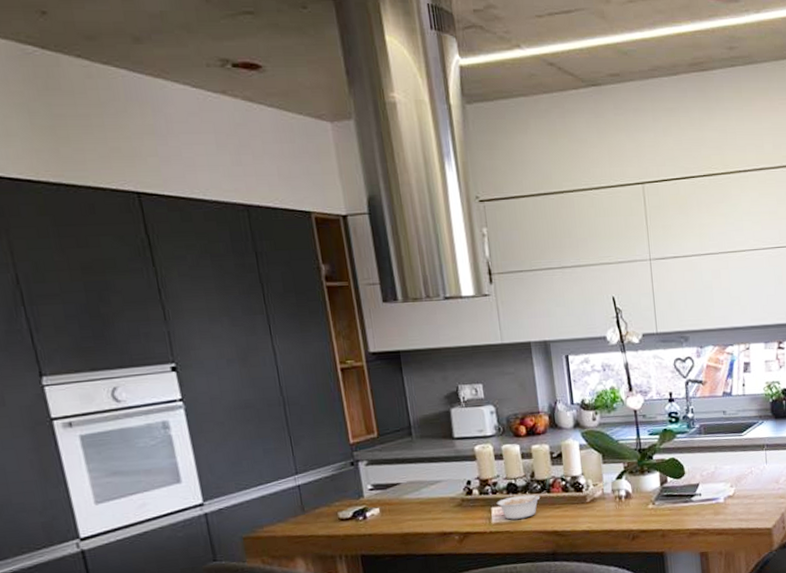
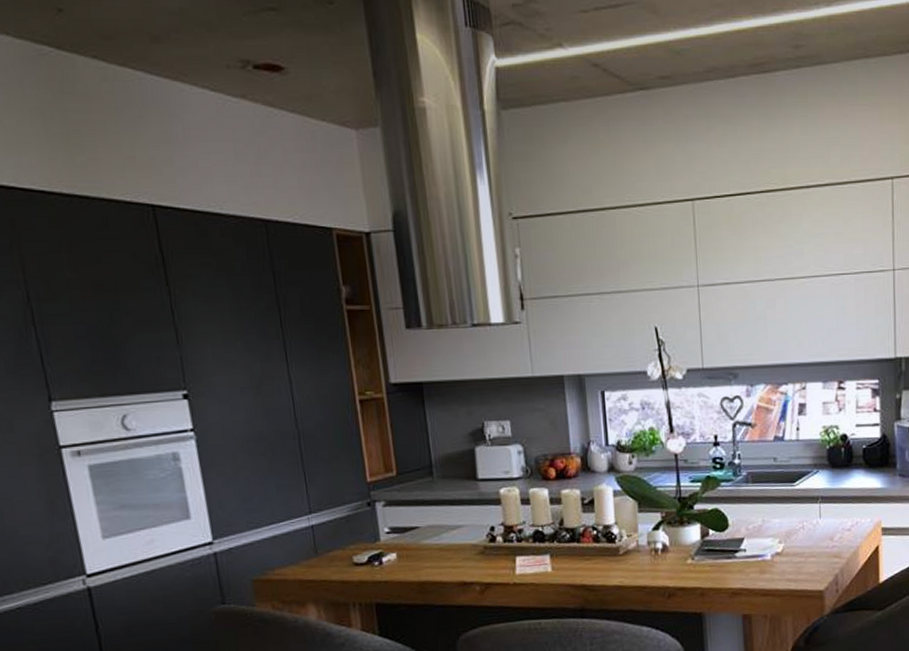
legume: present [496,490,547,520] -> none [521,540,577,571]

